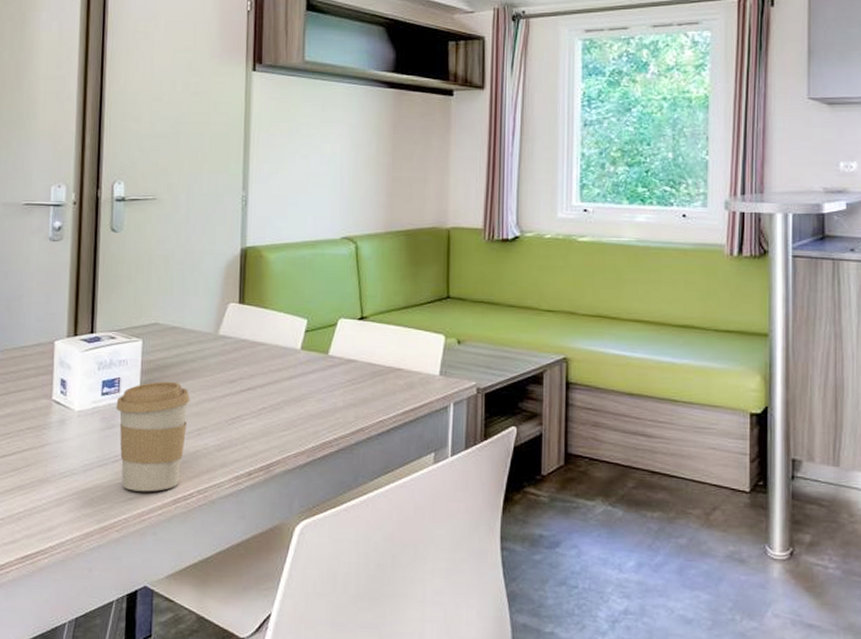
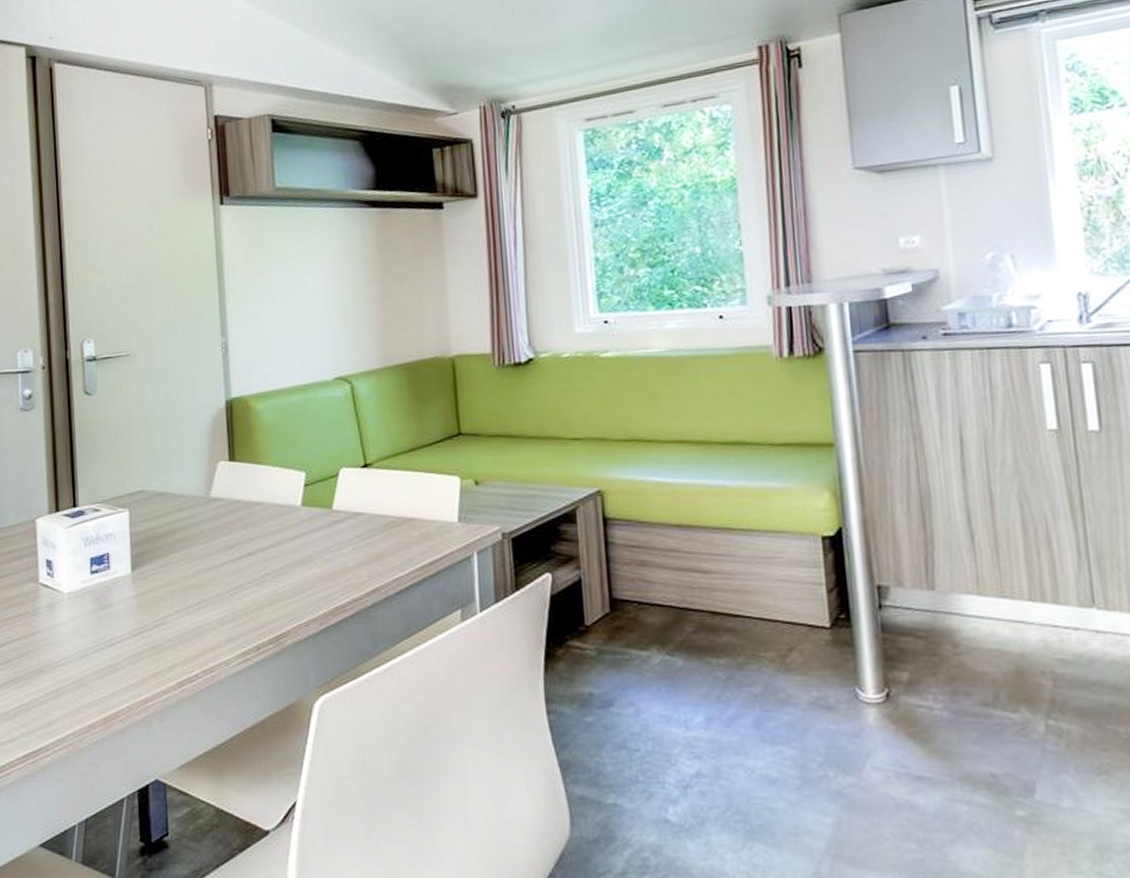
coffee cup: present [116,381,190,492] -> none [107,552,186,676]

